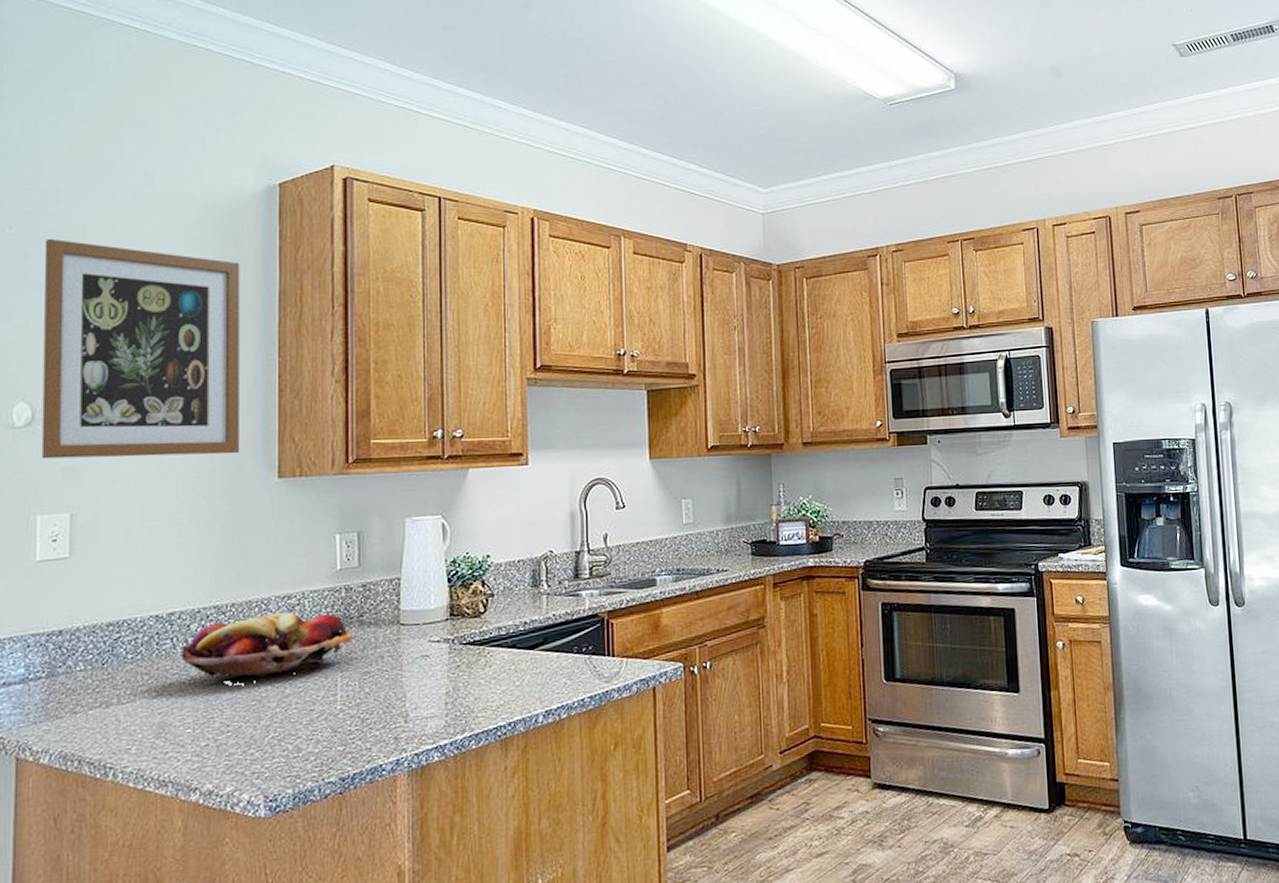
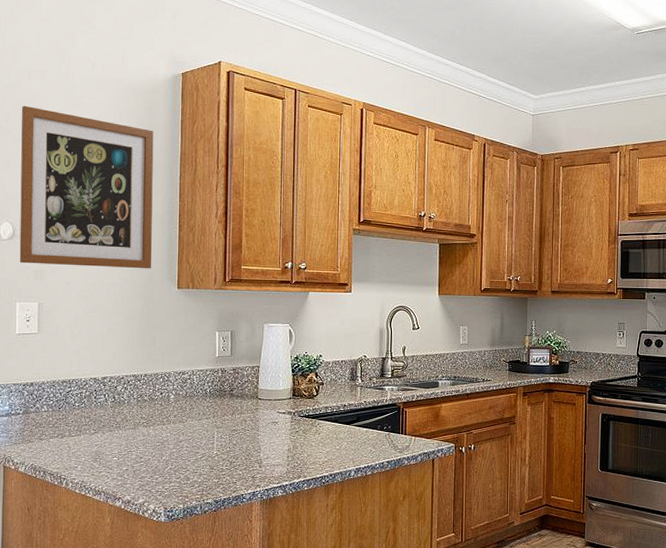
fruit basket: present [182,612,354,684] -> none [111,383,227,431]

